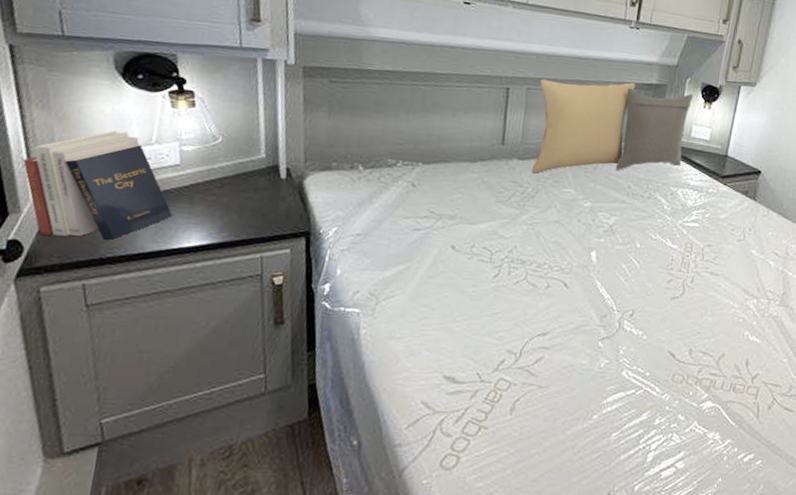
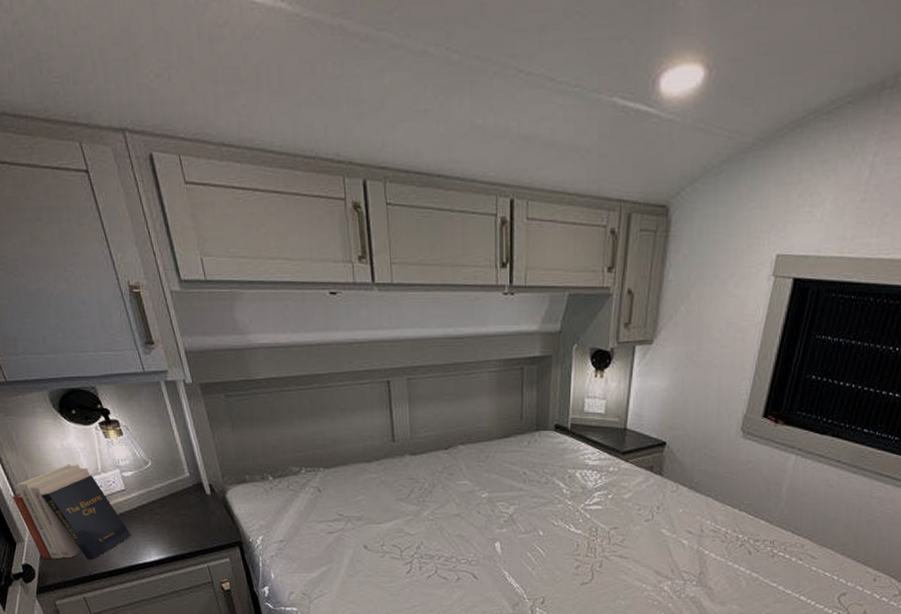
pillow: present [531,78,635,173] -> none [419,358,517,468]
pillow: present [615,87,694,170] -> none [507,362,583,456]

